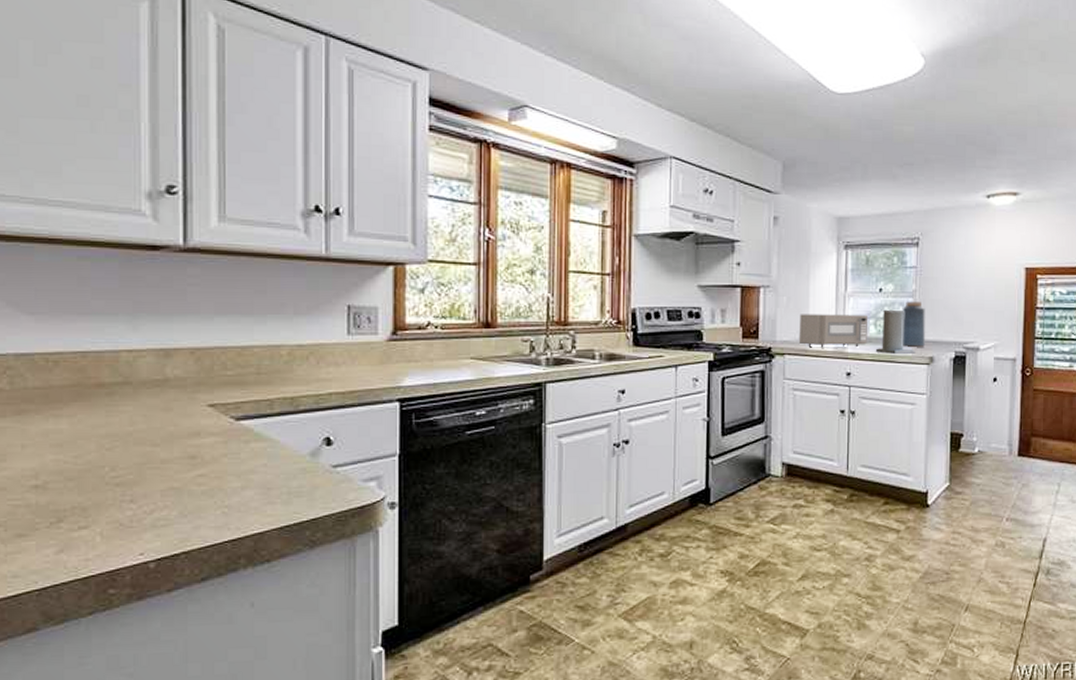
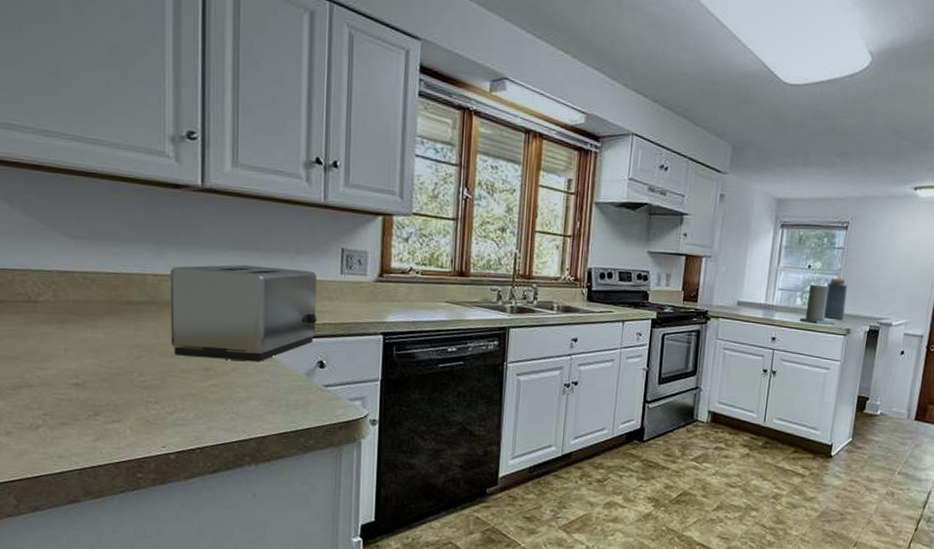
toaster: none [148,331,322,444] -> present [170,264,318,362]
microwave: present [798,314,869,348] -> none [732,283,796,316]

